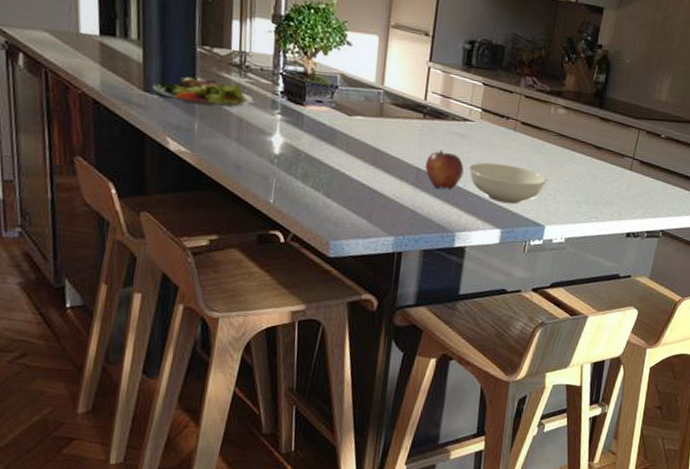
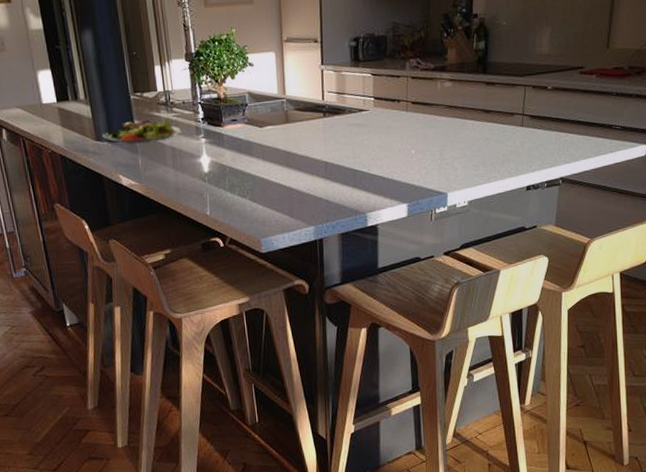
fruit: present [425,149,464,190] -> none [332,142,366,176]
bowl: present [469,162,547,204] -> none [370,143,443,180]

